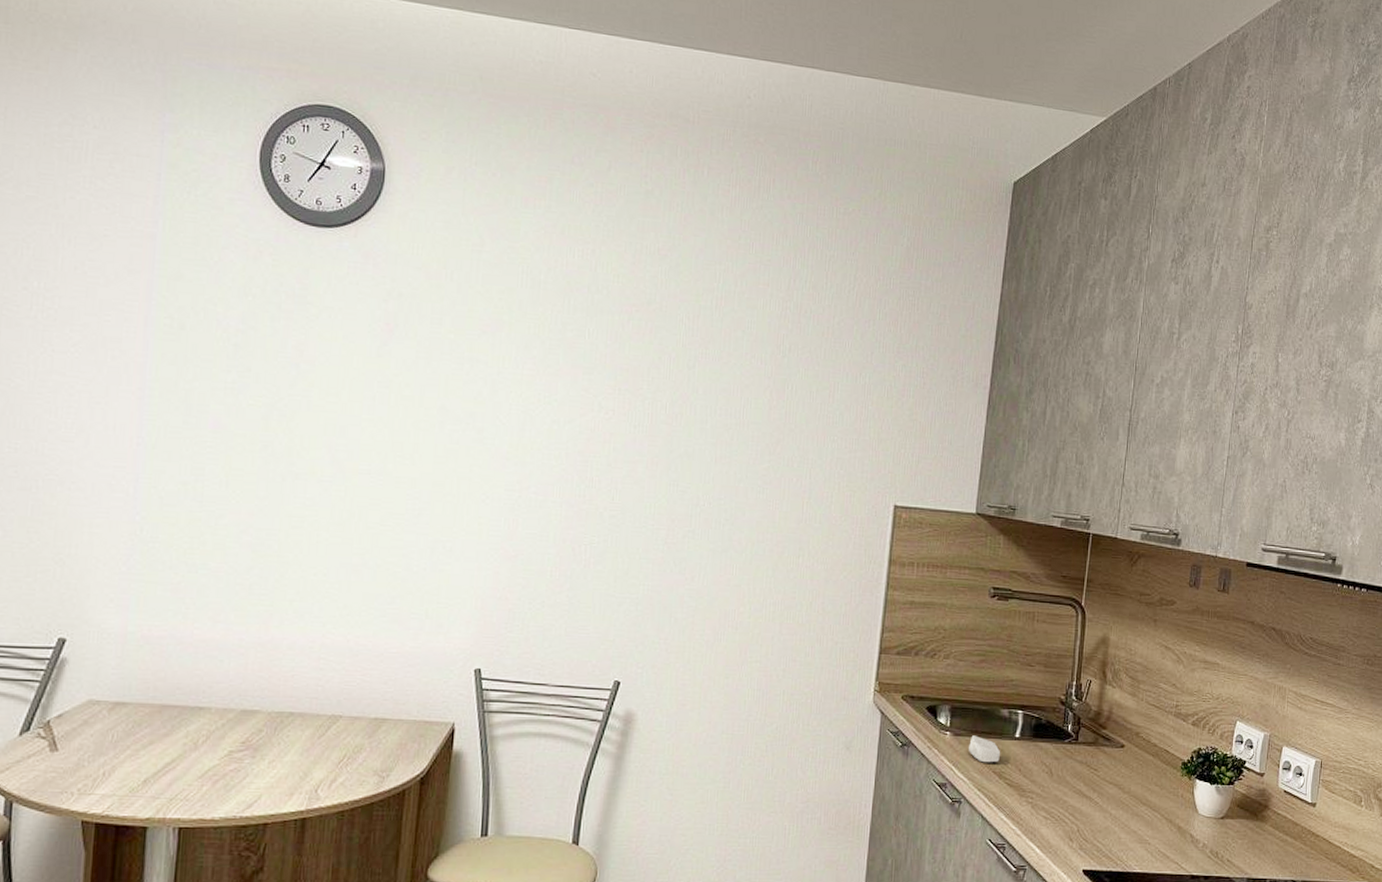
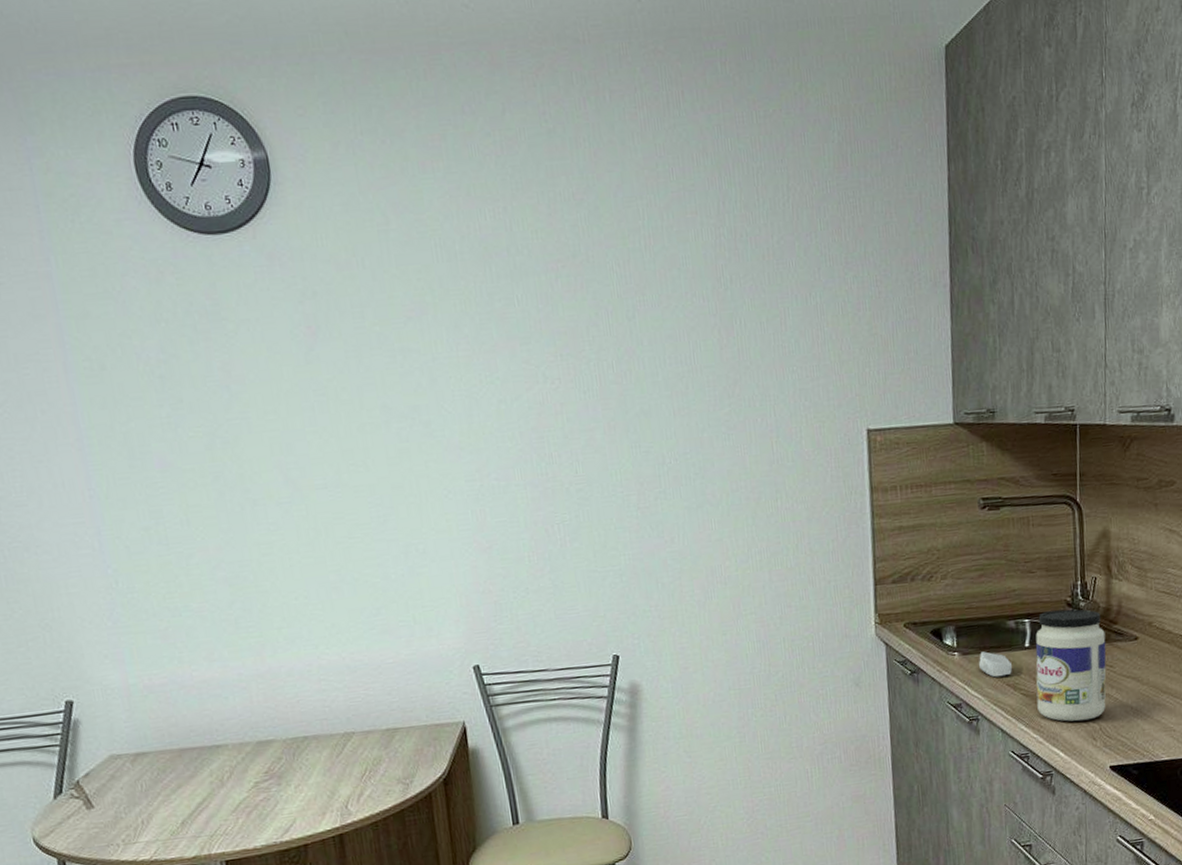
jar: none [1019,706,1094,820] -> present [1035,609,1107,722]

